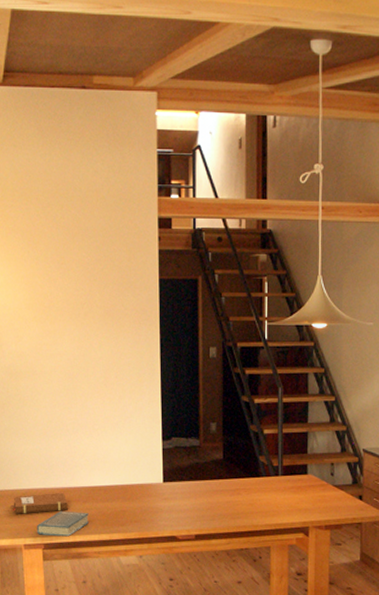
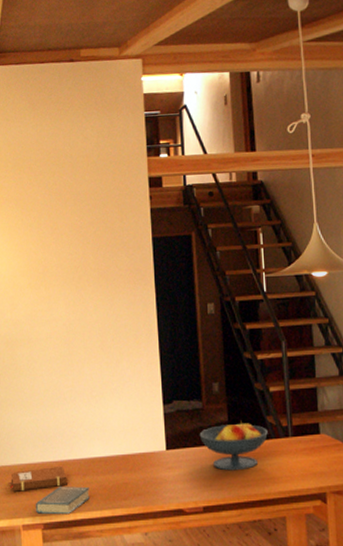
fruit bowl: none [195,459,259,504] -> present [199,420,268,471]

